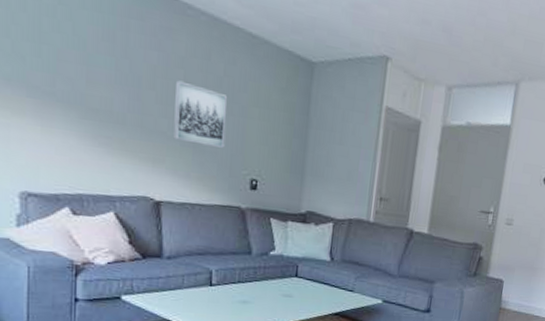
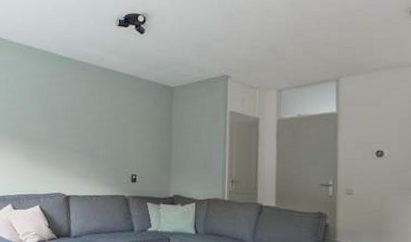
wall art: present [173,80,228,149] -> none [78,112,114,155]

